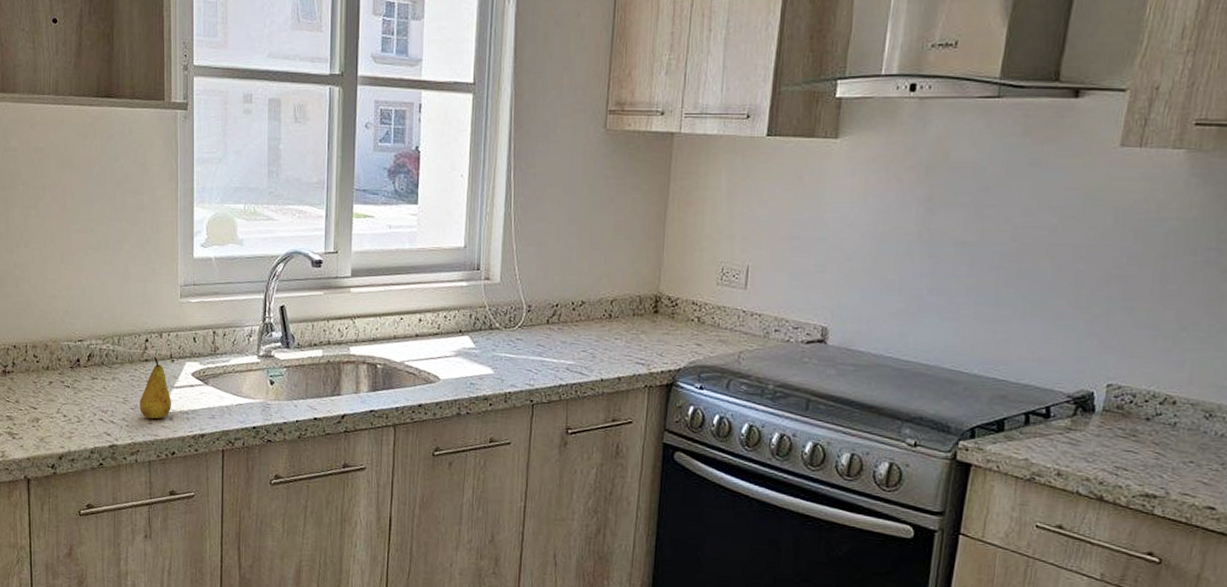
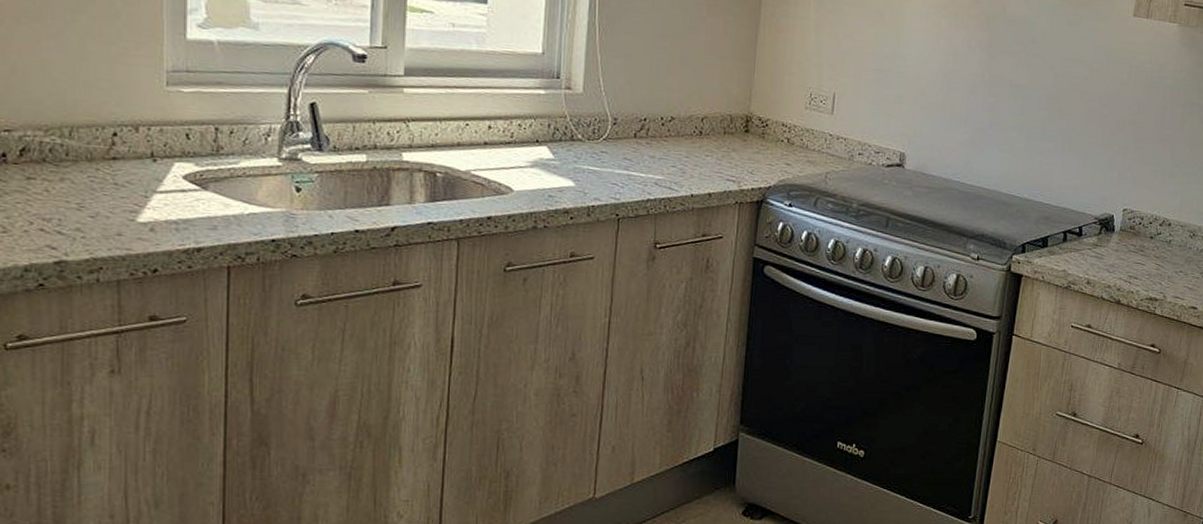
fruit: present [140,356,171,419] -> none [103,154,152,230]

